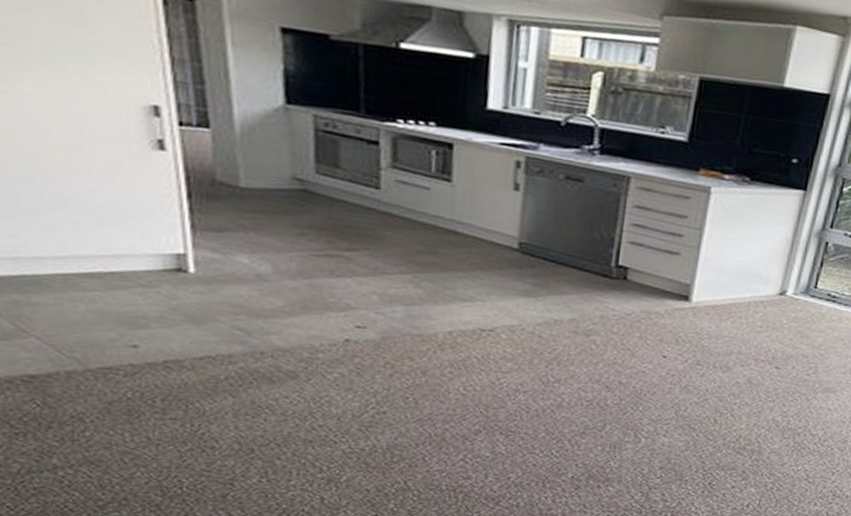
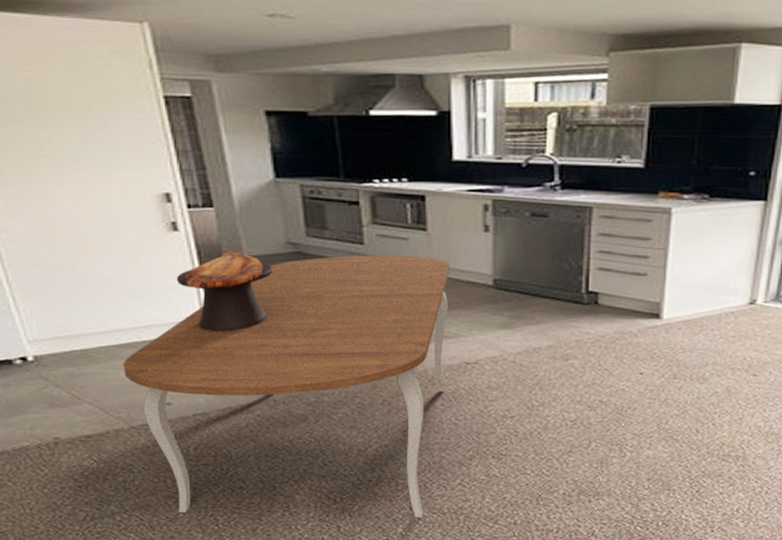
dining table: none [83,198,474,493] -> present [123,255,451,517]
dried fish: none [157,178,274,271] -> present [176,250,273,332]

